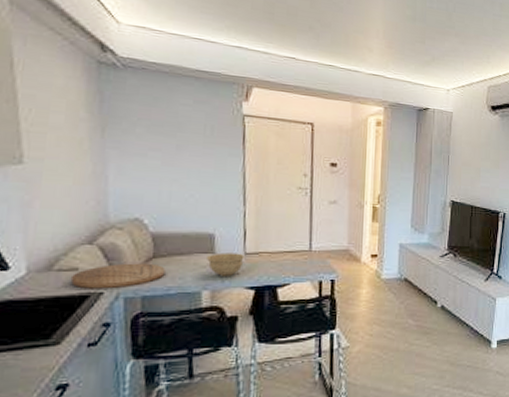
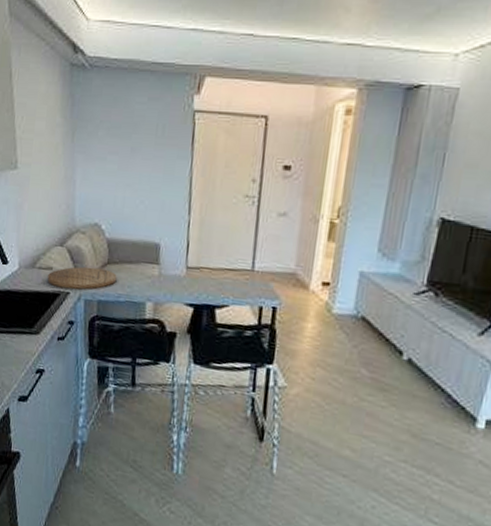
bowl: present [207,252,245,276] -> none [152,264,186,290]

